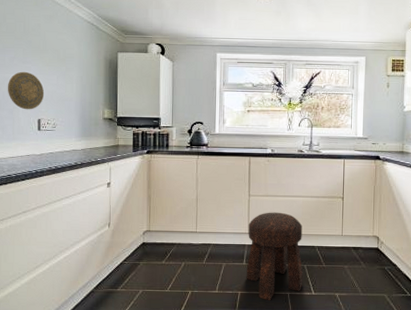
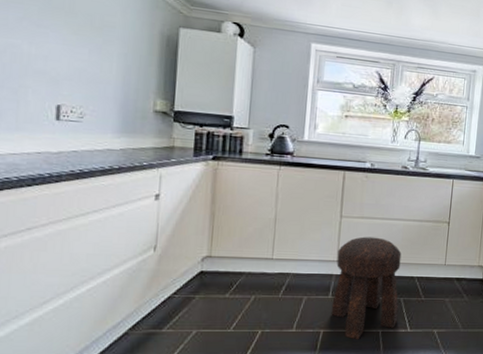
decorative plate: present [7,71,45,110] -> none [10,37,69,92]

